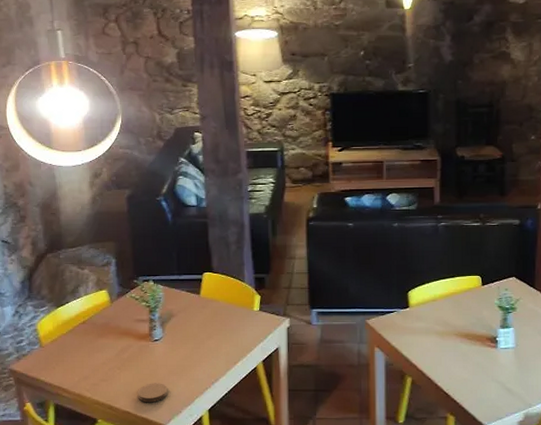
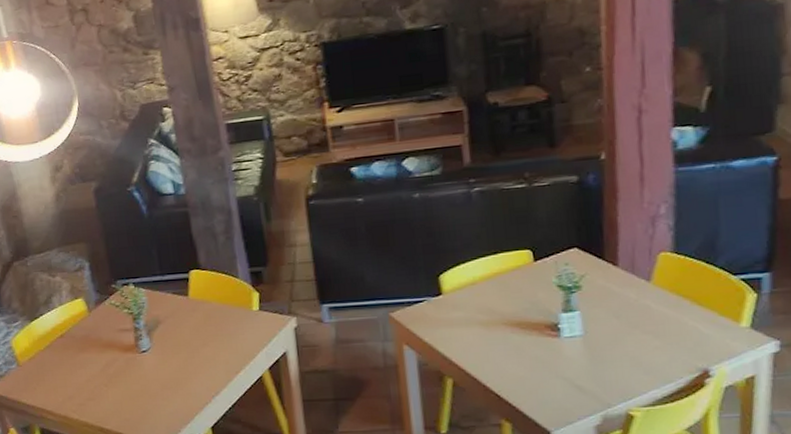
coaster: present [138,383,168,403] -> none [129,399,163,422]

